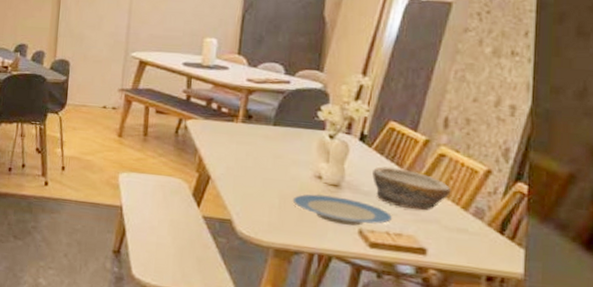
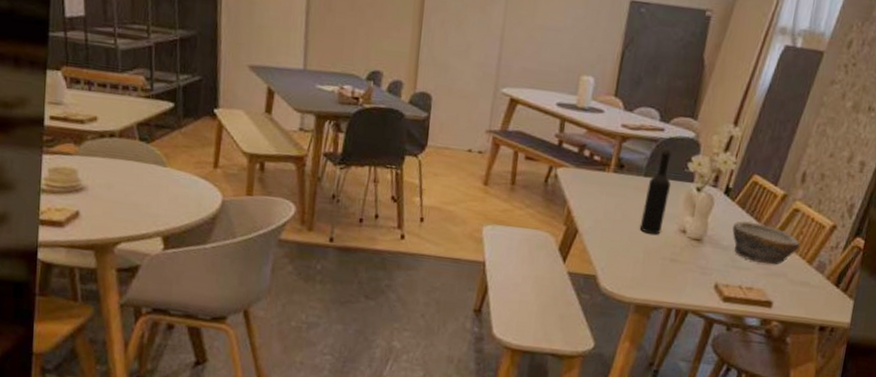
wine bottle: none [272,98,301,180] -> present [639,147,671,234]
plate: present [292,194,393,226] -> none [656,248,747,281]

